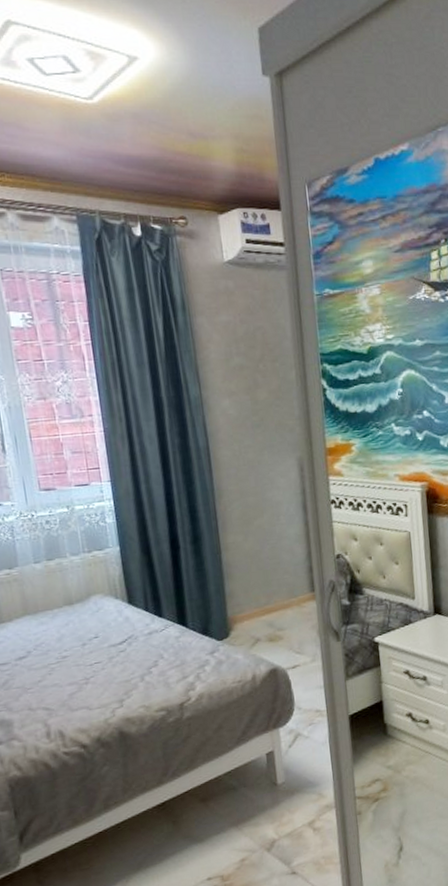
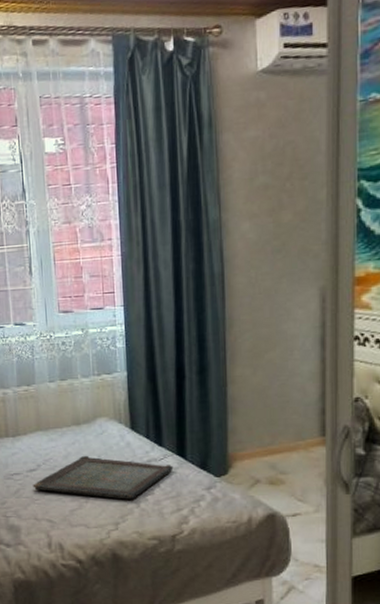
serving tray: none [23,634,176,679] -> present [33,455,174,500]

